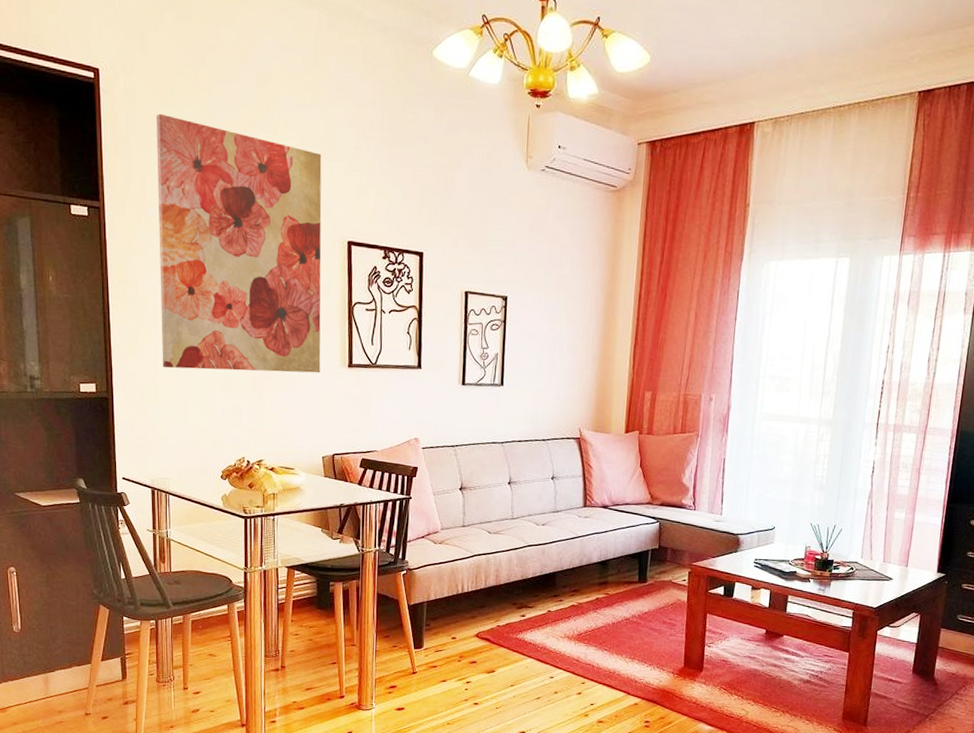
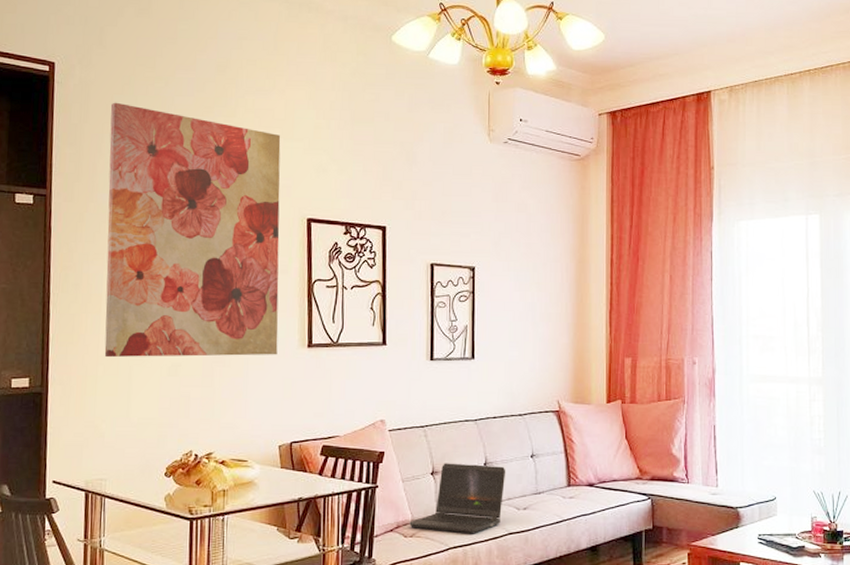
laptop computer: none [439,480,528,544] -> present [409,463,506,534]

